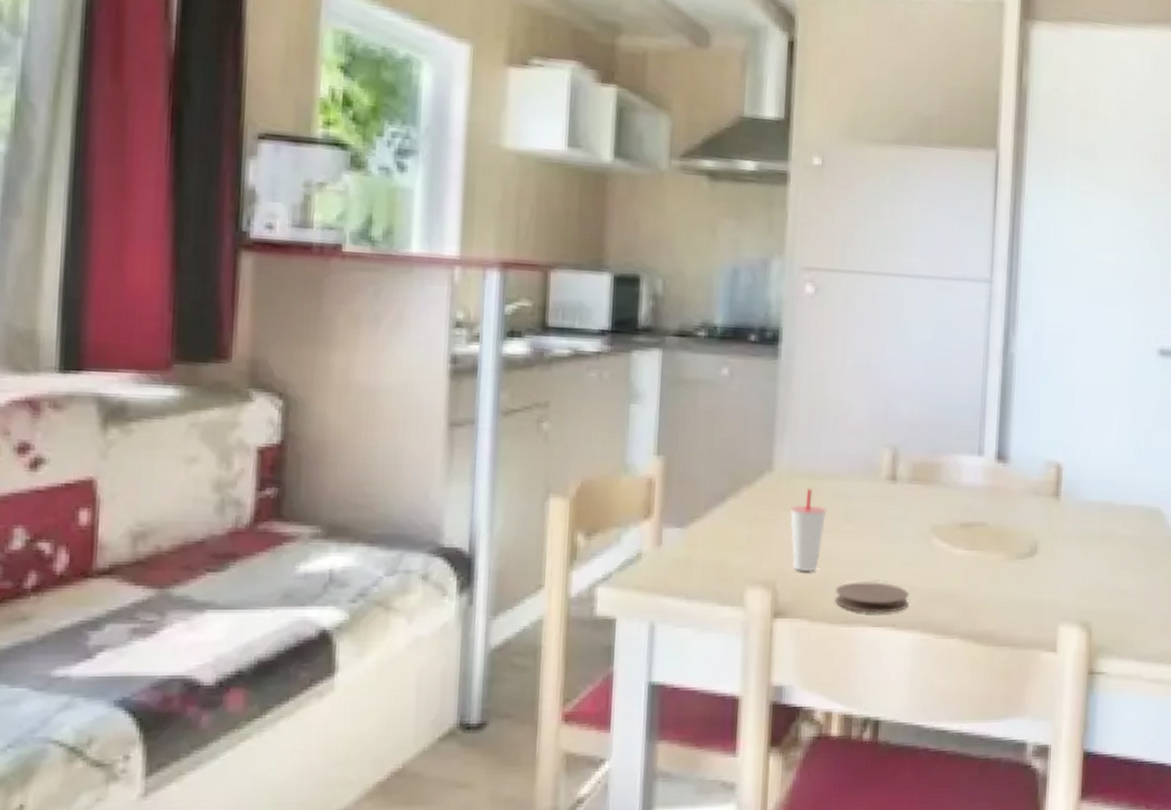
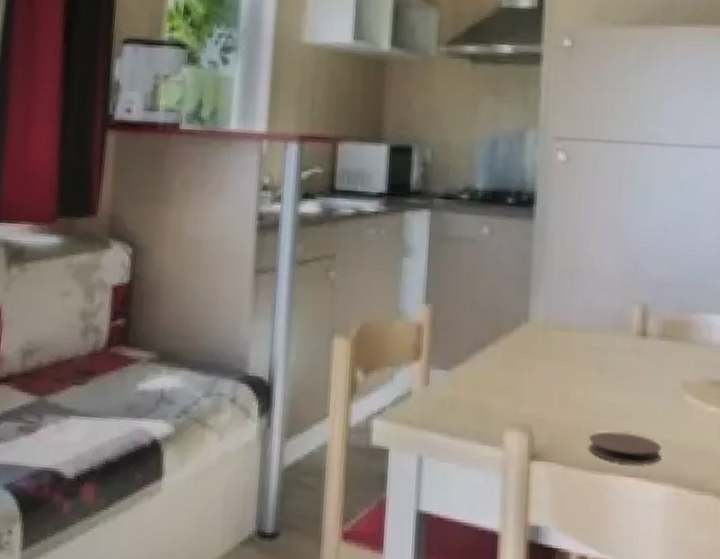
cup: present [790,488,827,572] -> none [545,339,580,419]

